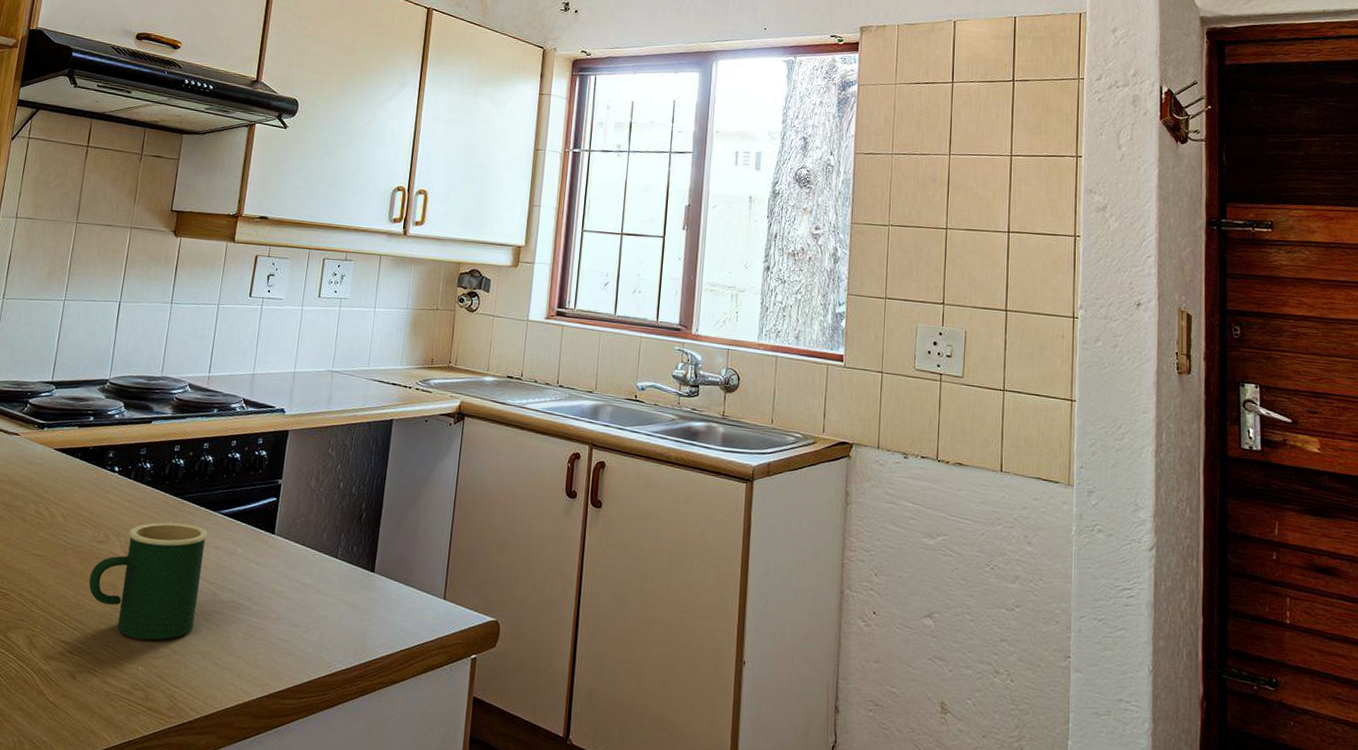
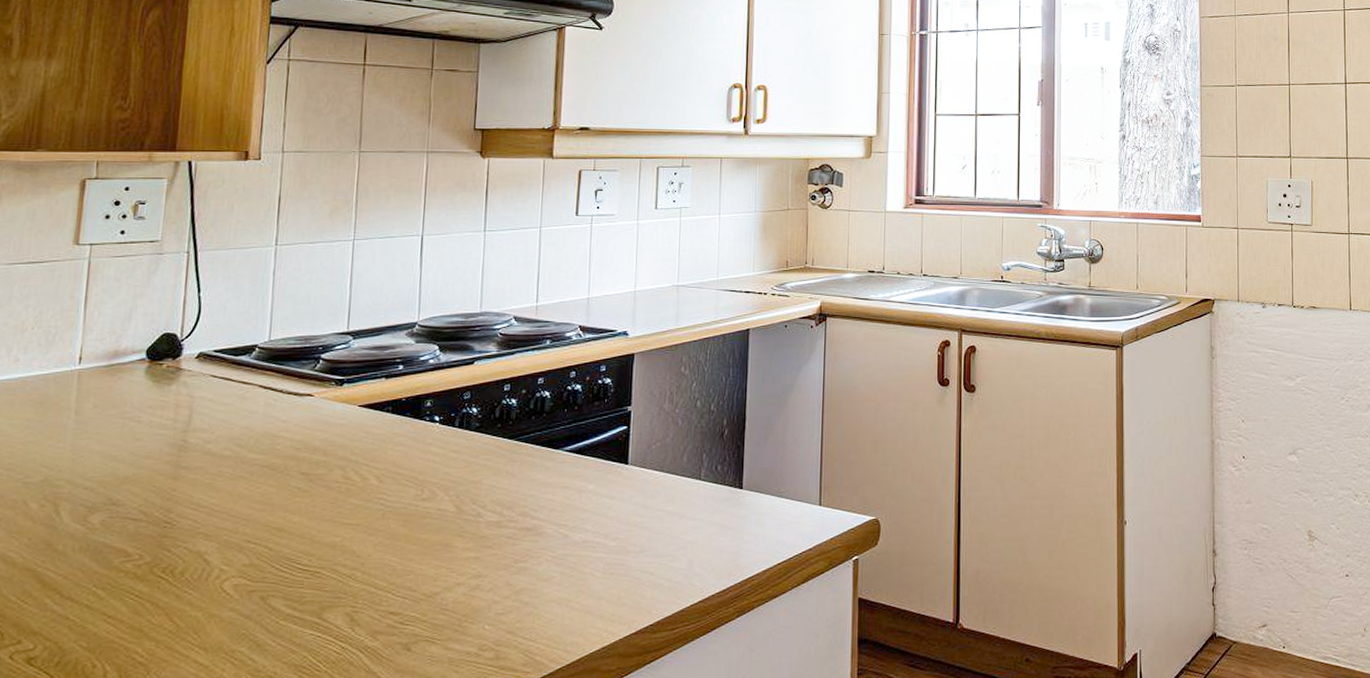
mug: present [88,522,208,640] -> none [416,466,552,597]

